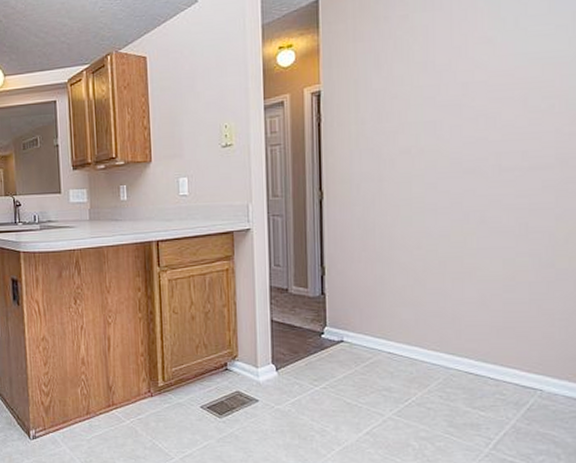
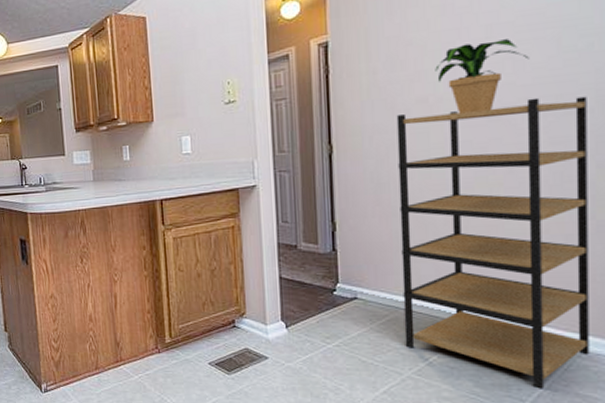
shelving unit: none [382,153,549,428] -> present [396,96,590,389]
potted plant: none [417,97,500,166] -> present [435,39,529,114]

